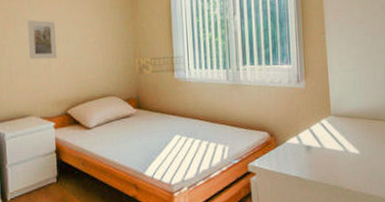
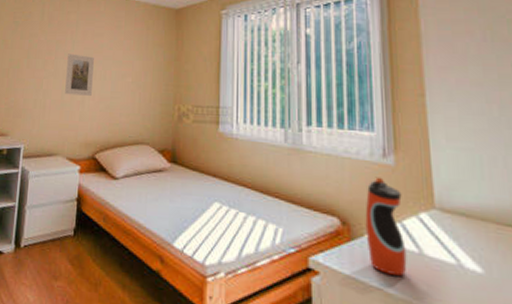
water bottle: none [286,98,314,166] -> present [365,177,407,276]

